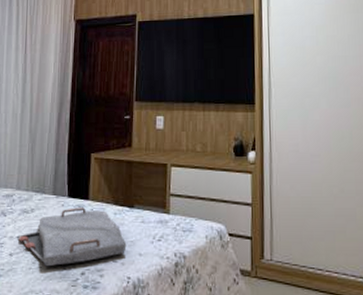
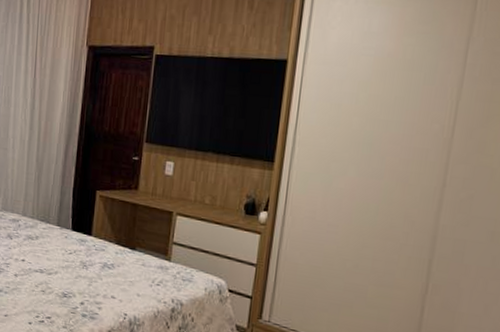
serving tray: present [18,208,127,267] -> none [23,241,126,293]

